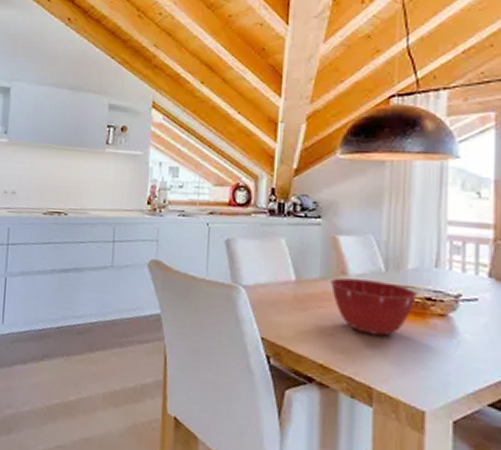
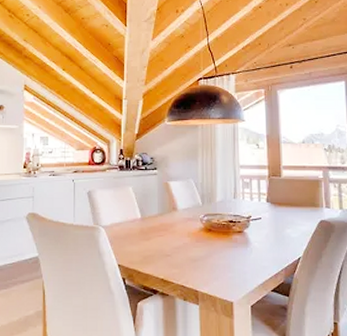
mixing bowl: present [330,277,417,336] -> none [165,212,223,252]

